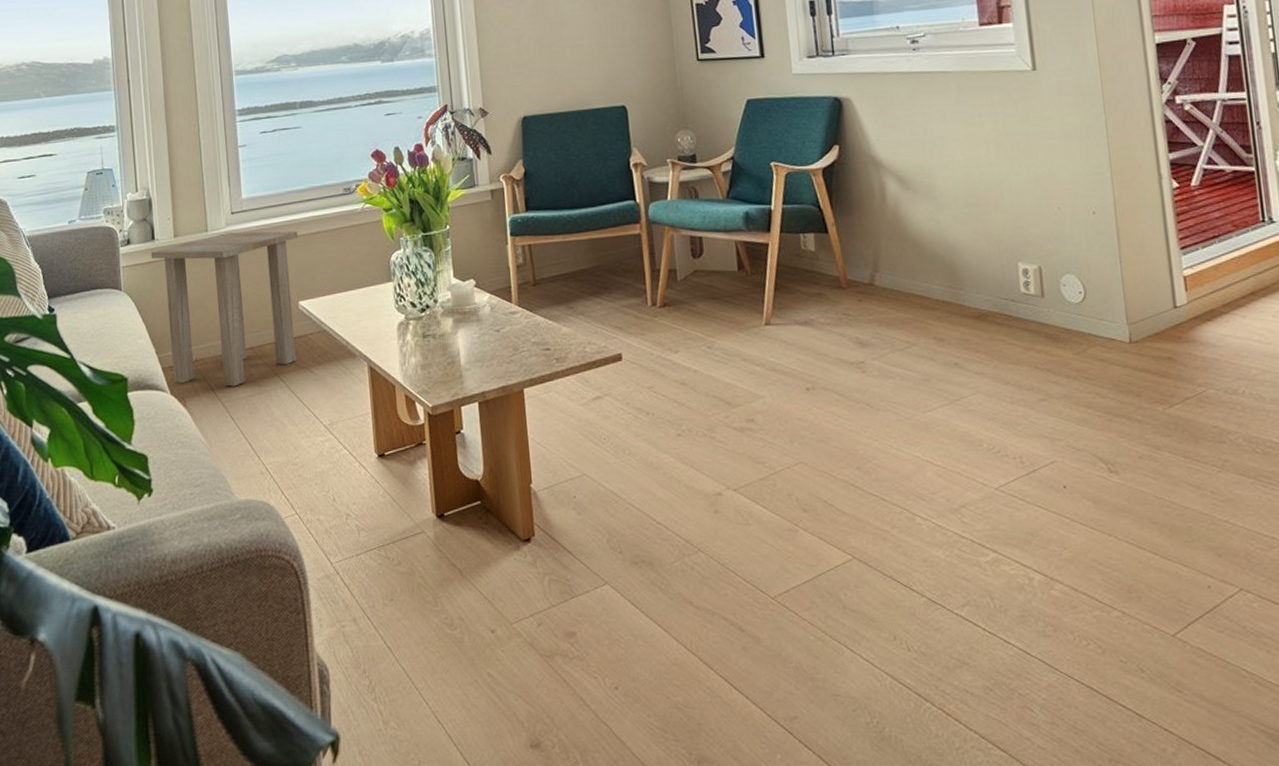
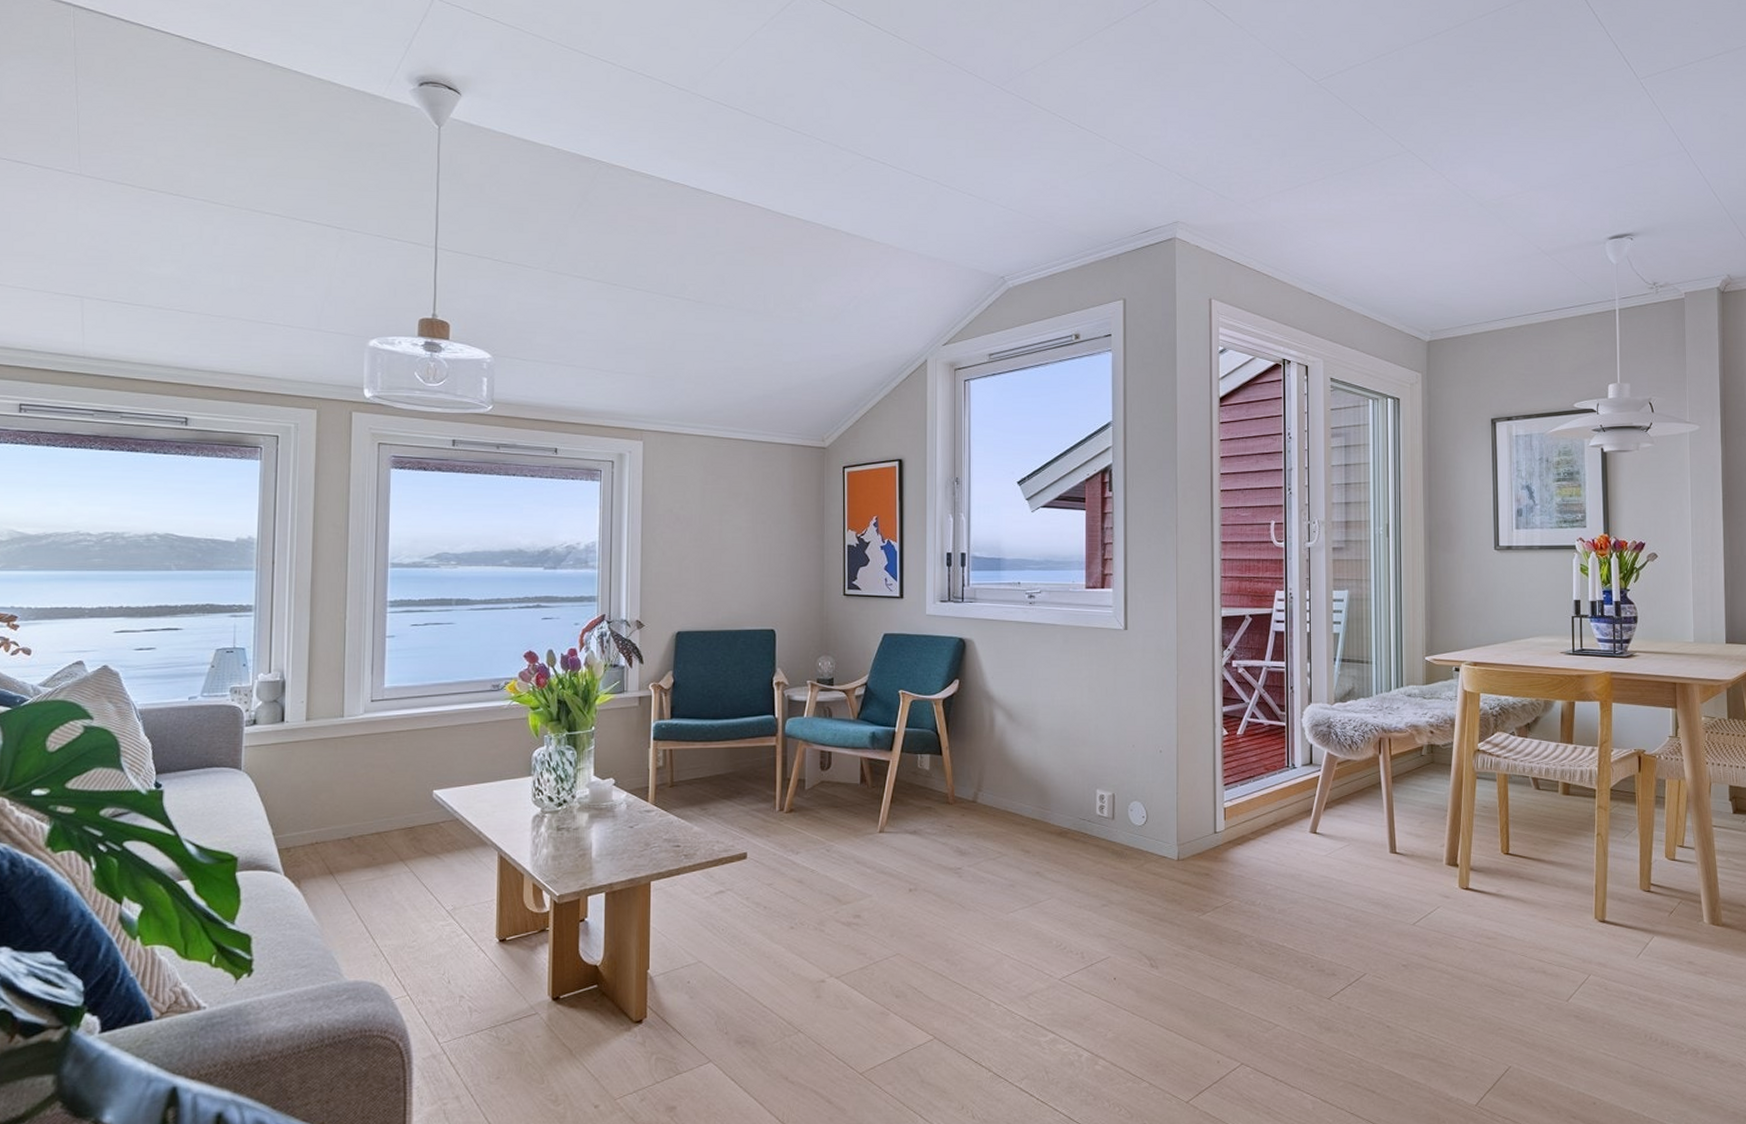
side table: present [150,230,298,387] -> none [278,719,440,870]

